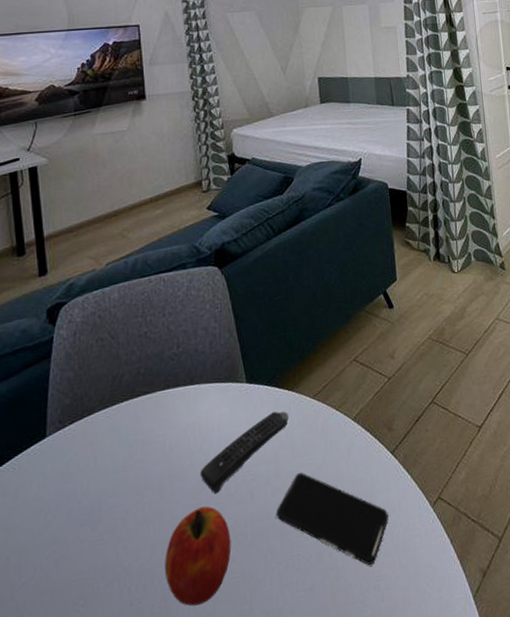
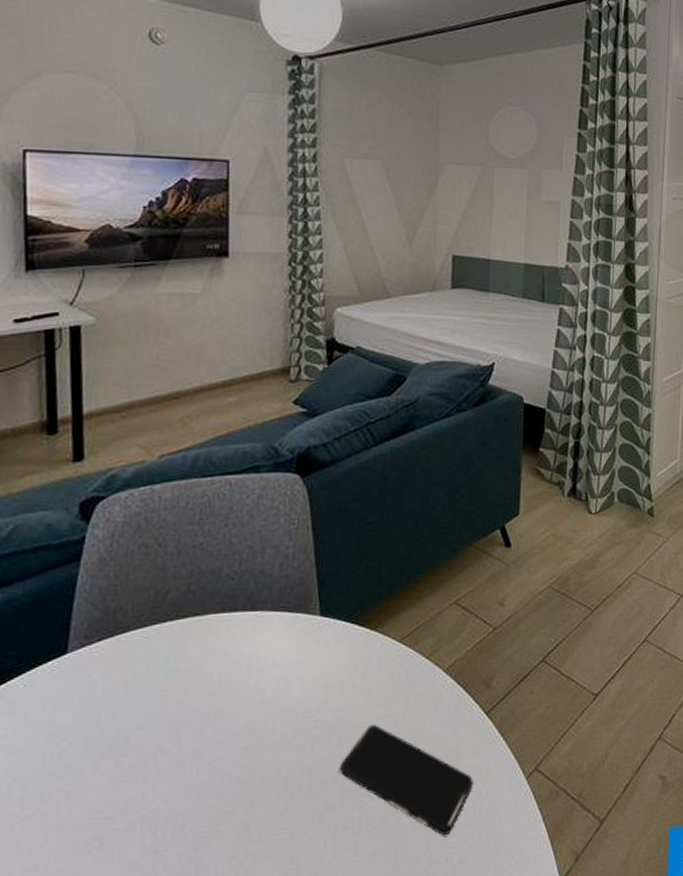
fruit: present [165,506,232,607] -> none [199,751,282,860]
remote control: present [200,411,289,494] -> none [252,651,367,739]

